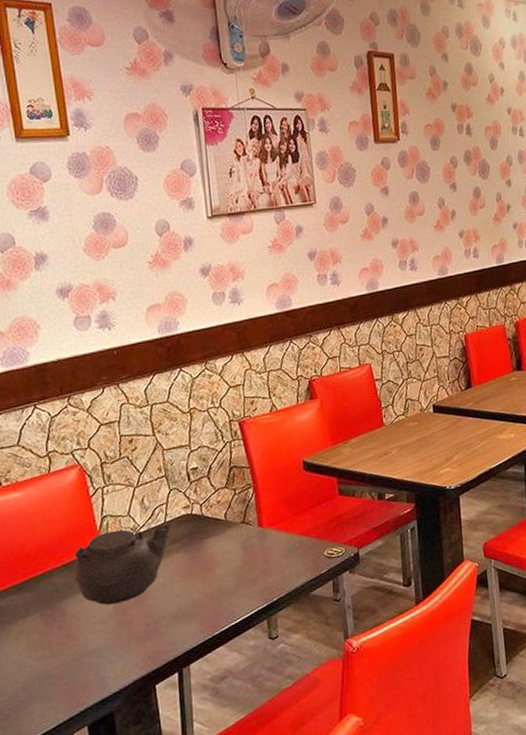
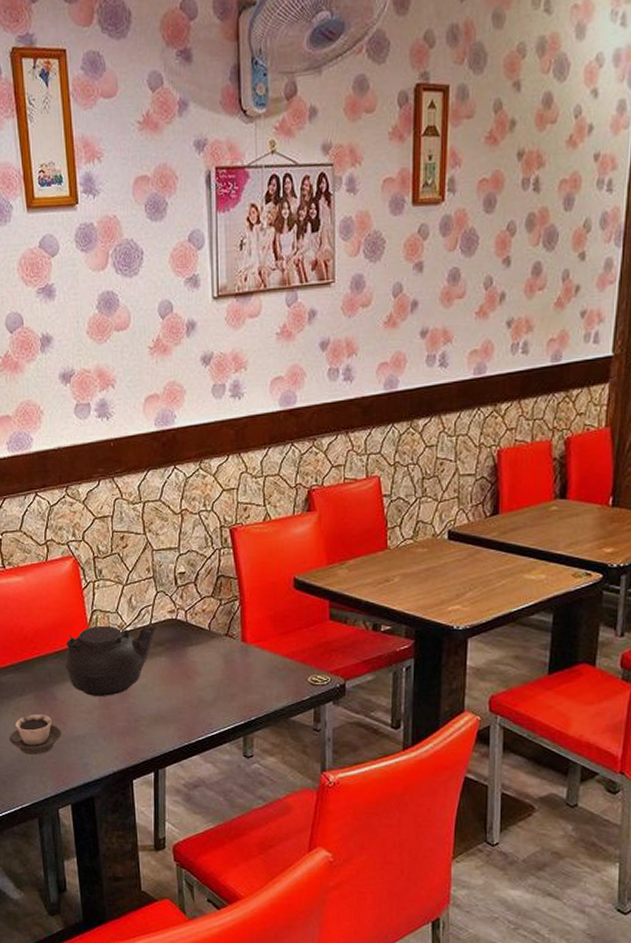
cup: none [11,633,74,681] -> present [9,714,62,755]

